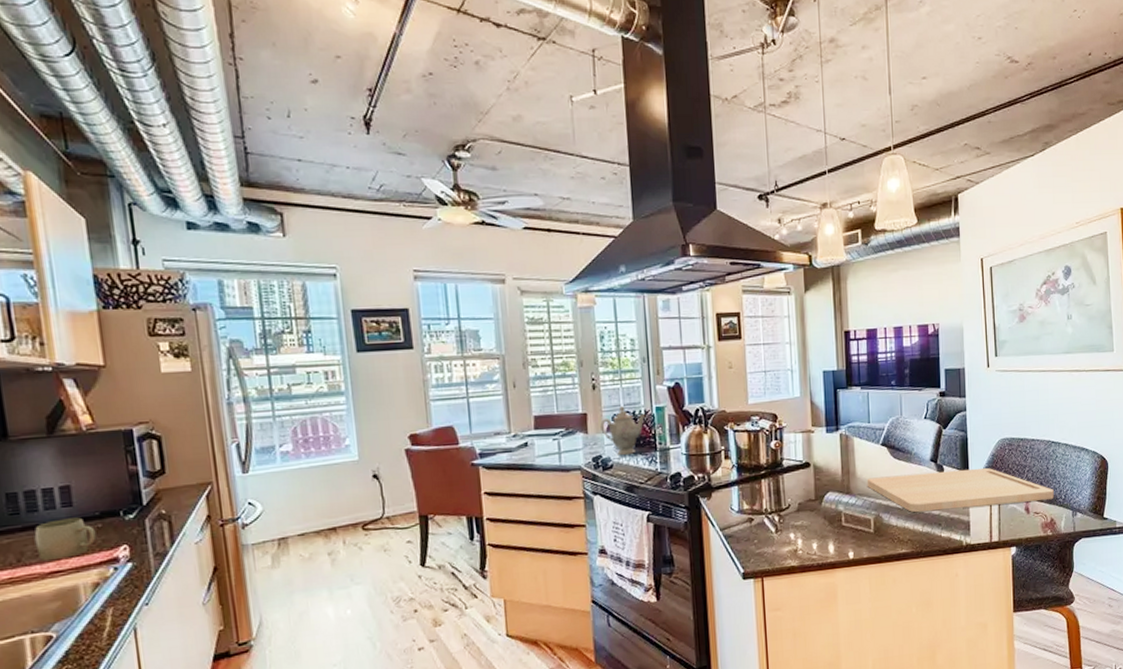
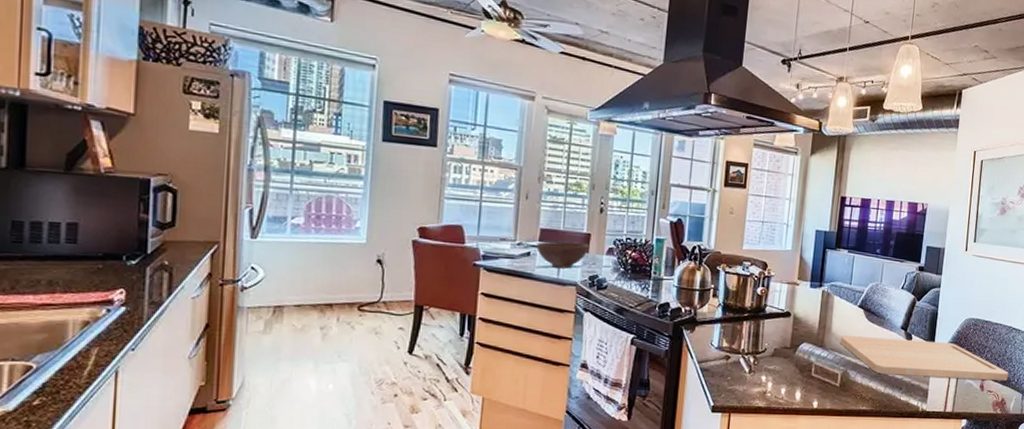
mug: present [34,517,97,562] -> none [32,254,95,294]
bowl: none [533,423,588,455] -> present [536,241,589,269]
teapot: present [600,405,646,456] -> none [601,231,646,279]

